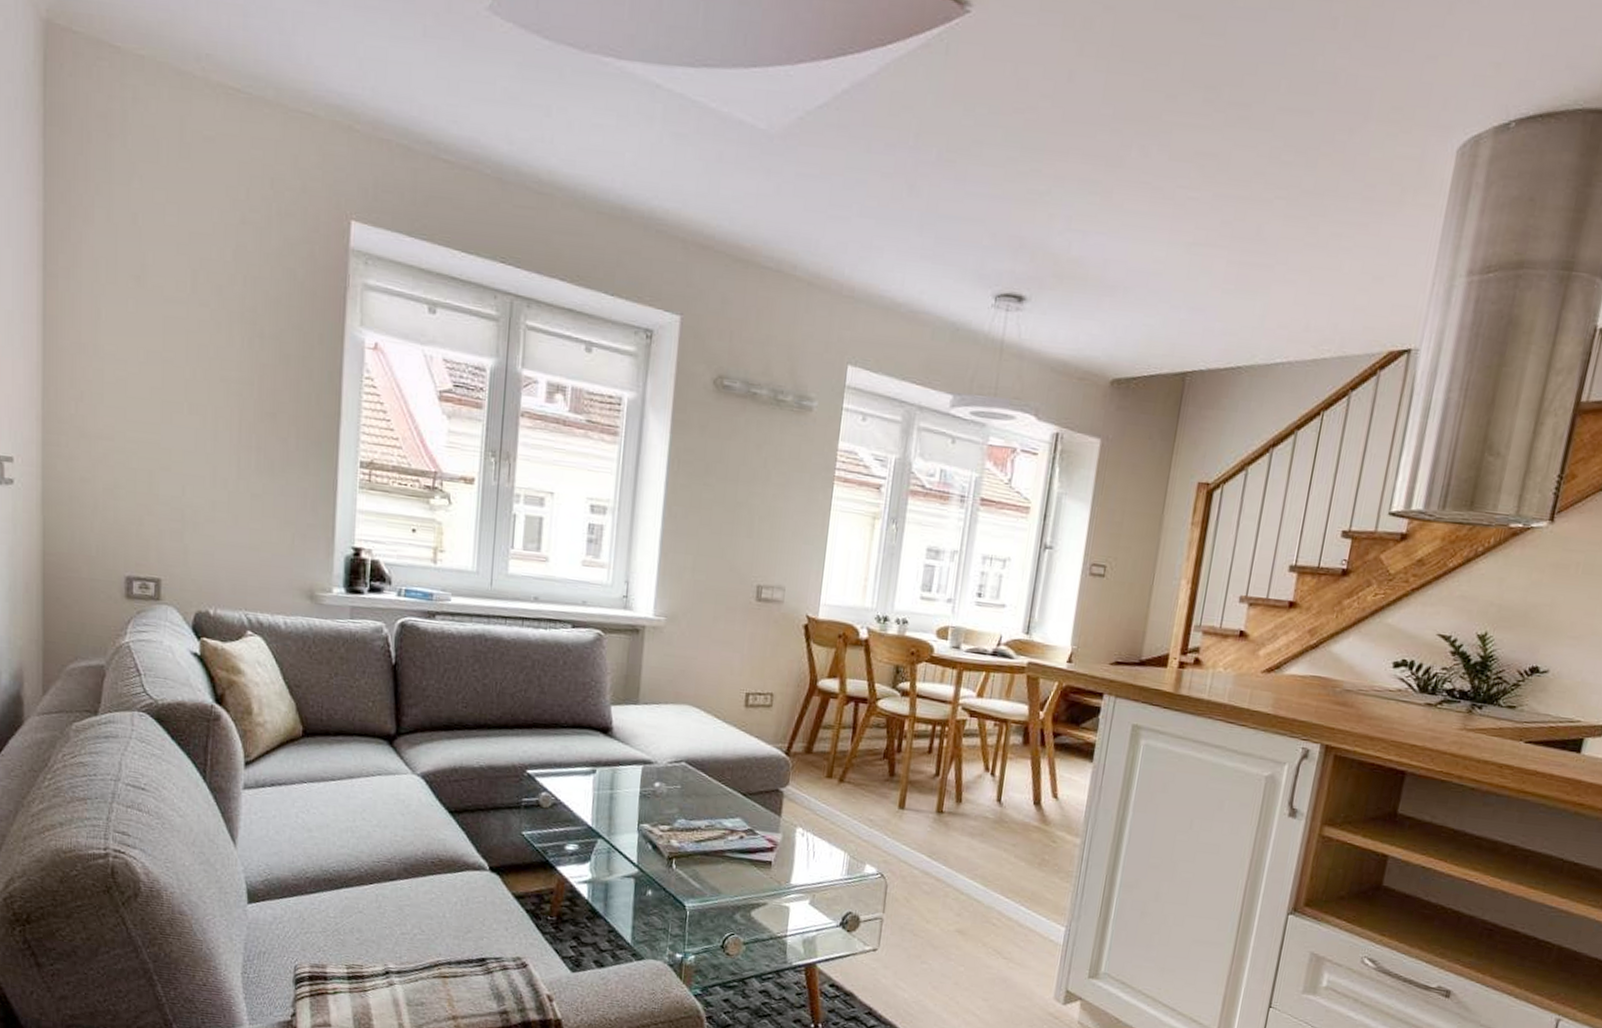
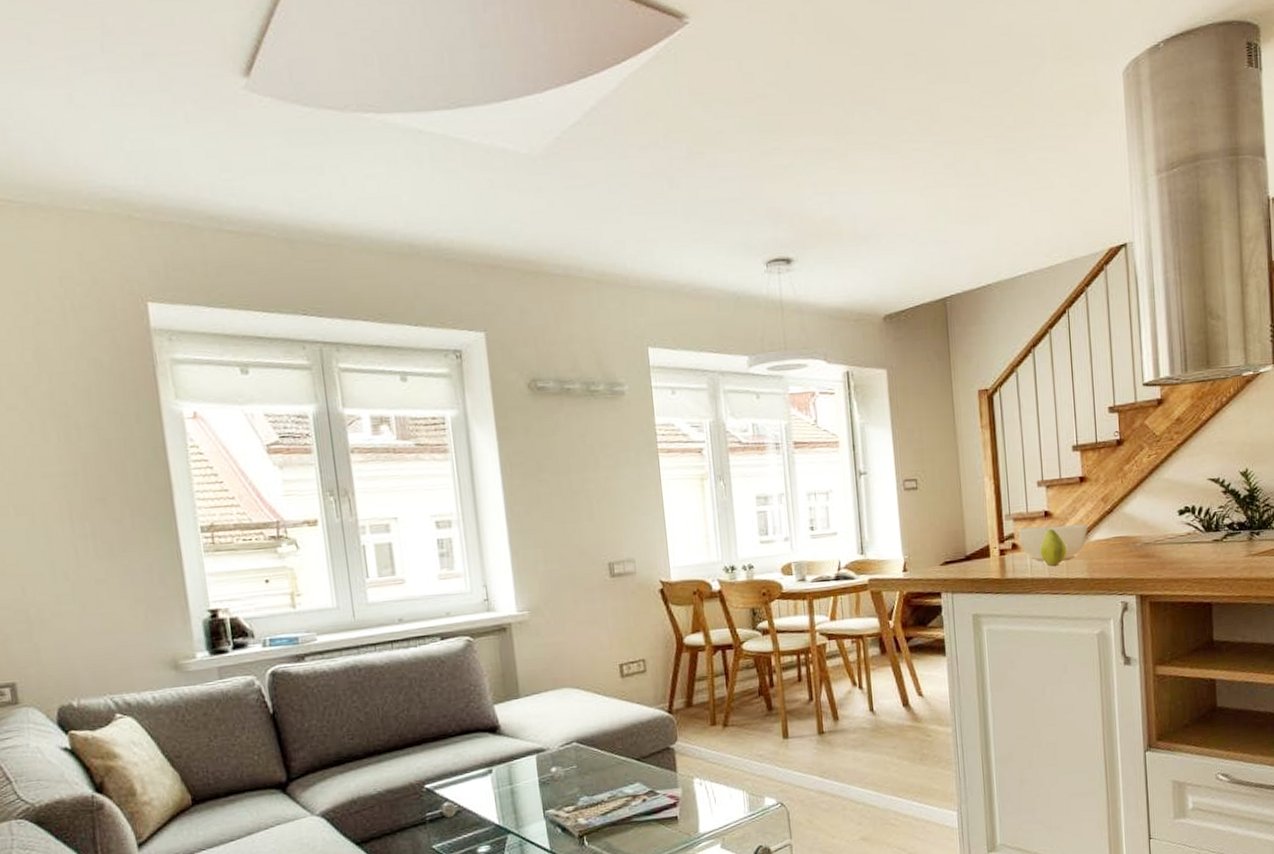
bowl: none [1204,643,1285,690] -> present [1018,524,1088,562]
fruit: none [1223,648,1256,693] -> present [1039,527,1067,566]

